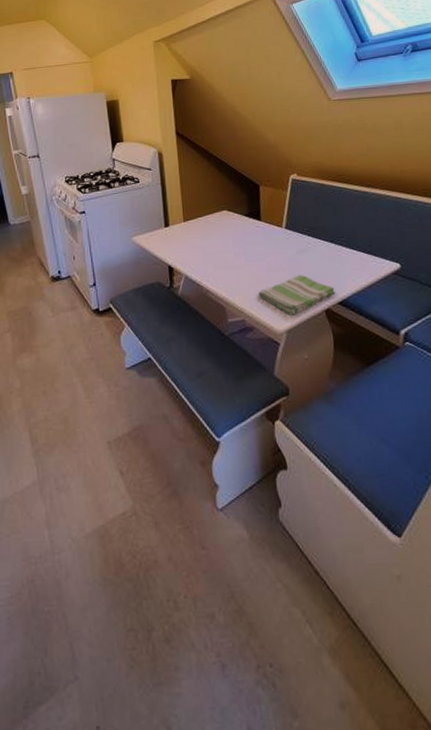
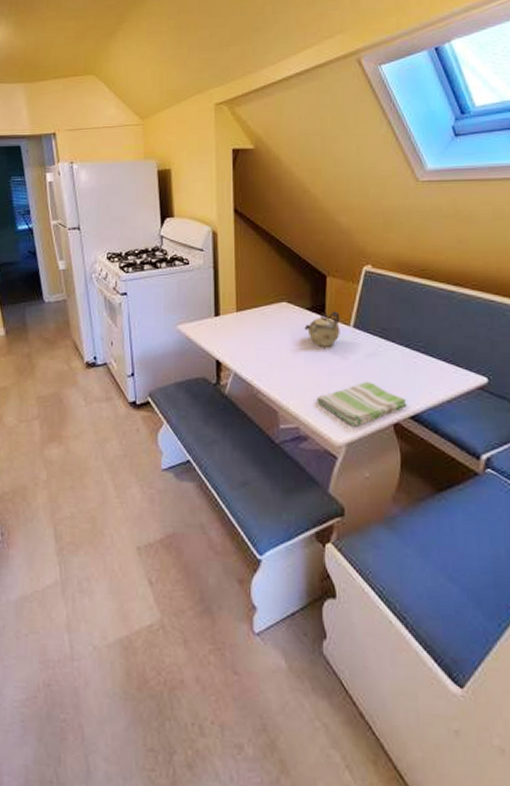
teapot: none [243,215,275,247] -> present [304,311,340,347]

